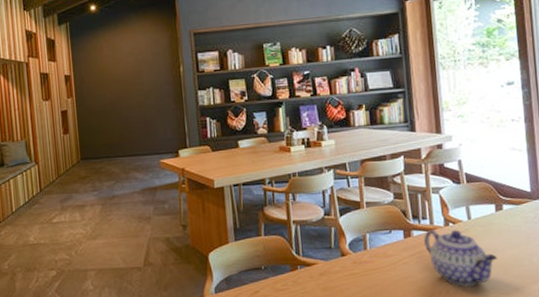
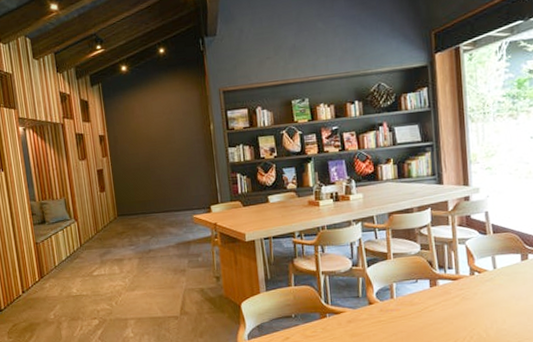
teapot: present [424,229,497,286] -> none [449,278,521,332]

